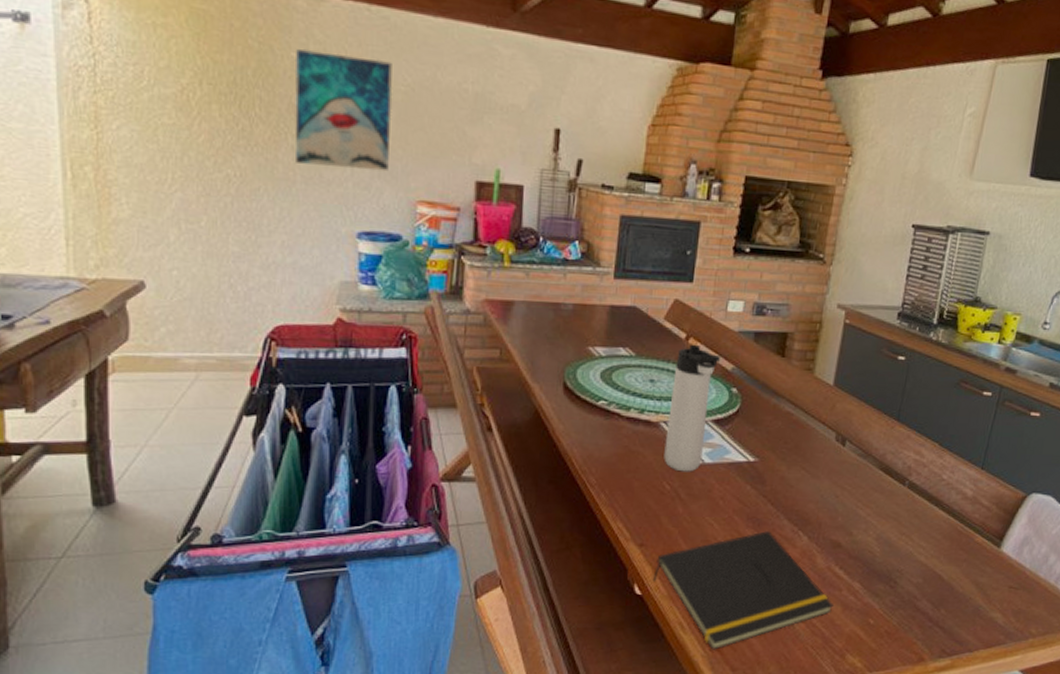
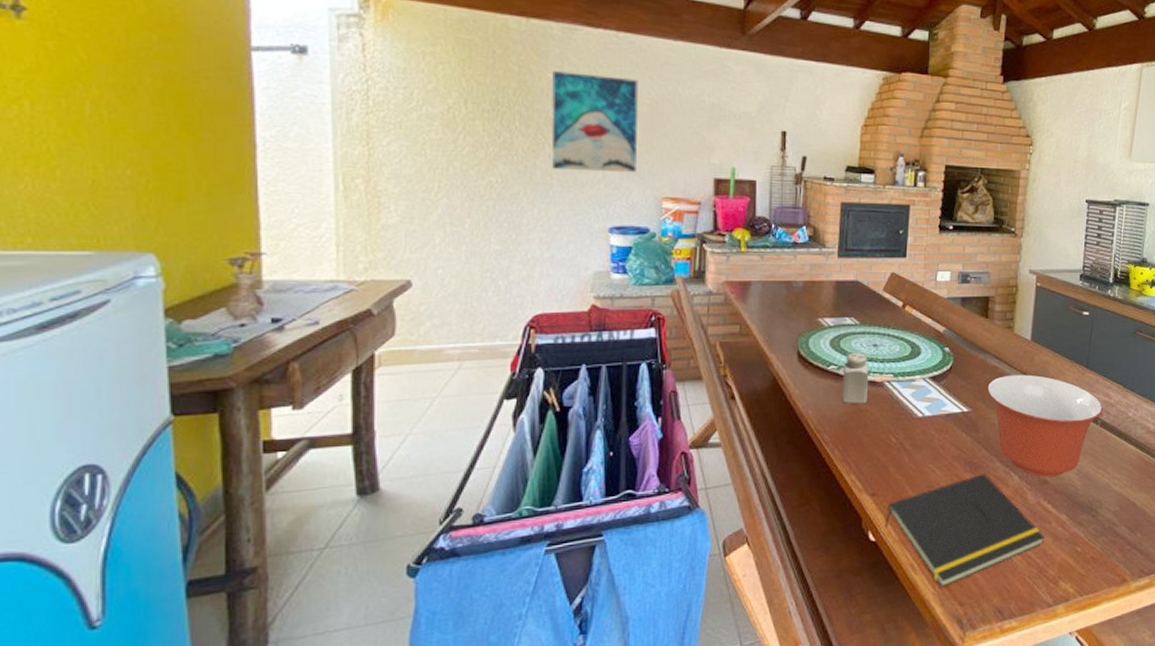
salt shaker: none [611,387,644,446] -> present [842,352,869,404]
thermos bottle: present [664,344,720,472] -> none [889,311,933,425]
mixing bowl: none [778,423,913,541] -> present [987,374,1103,478]

